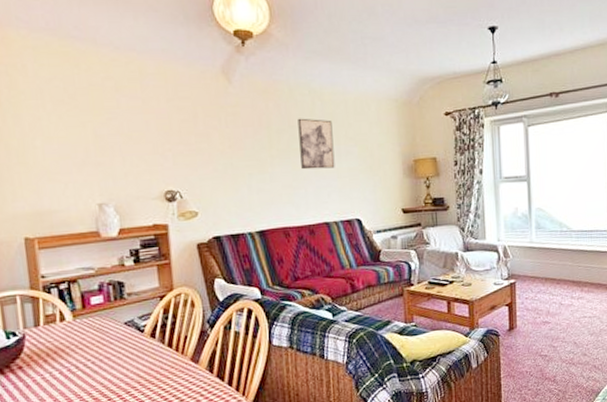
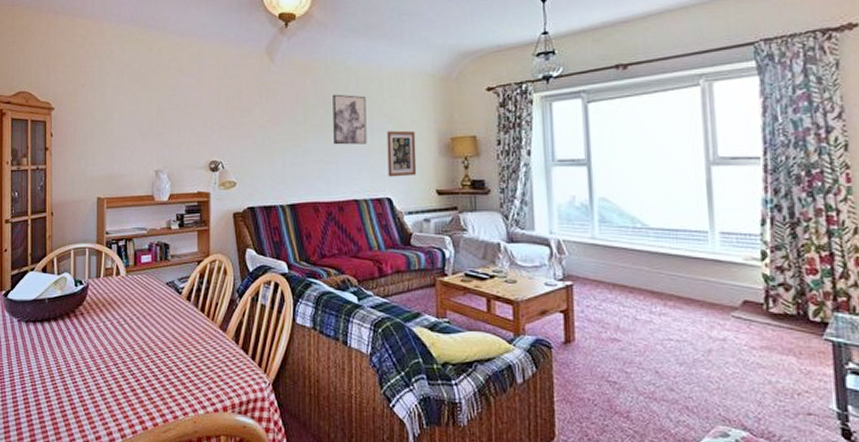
wall art: none [354,154,384,199] -> present [387,130,417,177]

